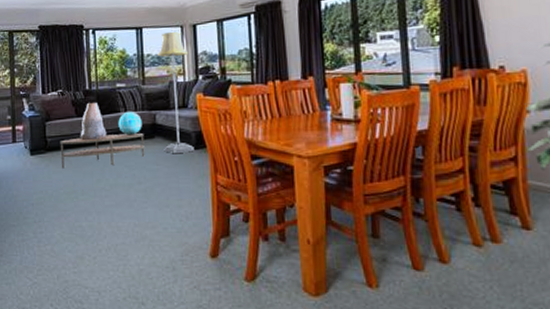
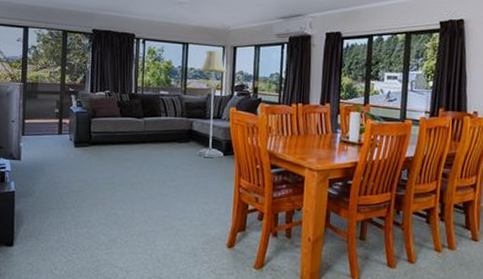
coffee table: present [60,133,145,169] -> none [103,135,181,163]
decorative urn: present [80,103,107,140] -> none [122,106,147,139]
decorative globe: present [118,112,142,135] -> none [158,117,180,138]

